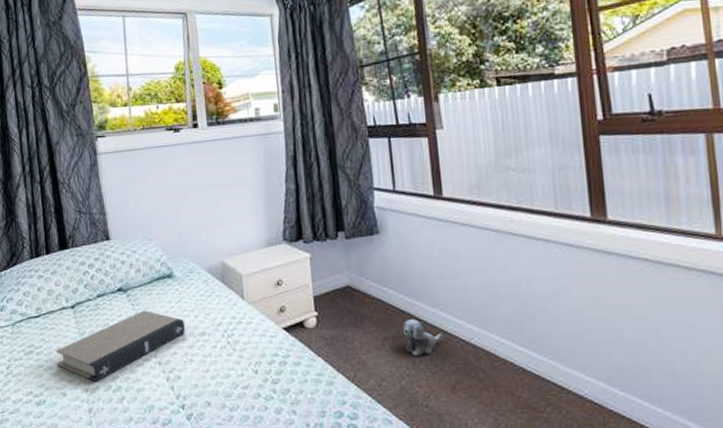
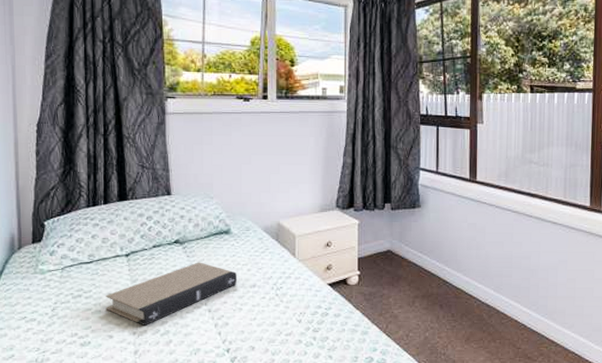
plush toy: present [403,318,444,356] -> none [431,281,465,312]

